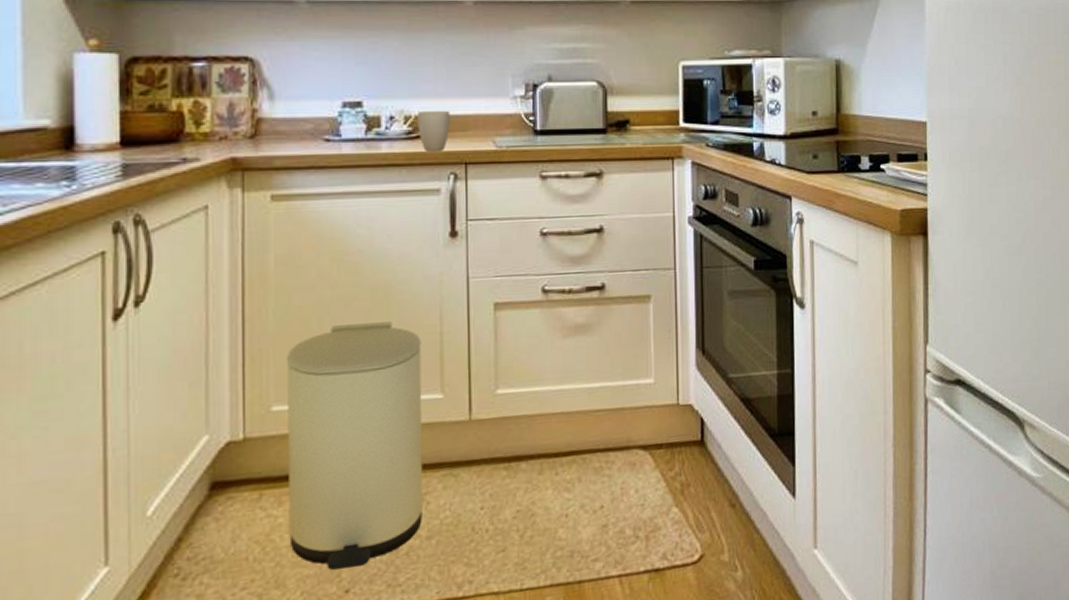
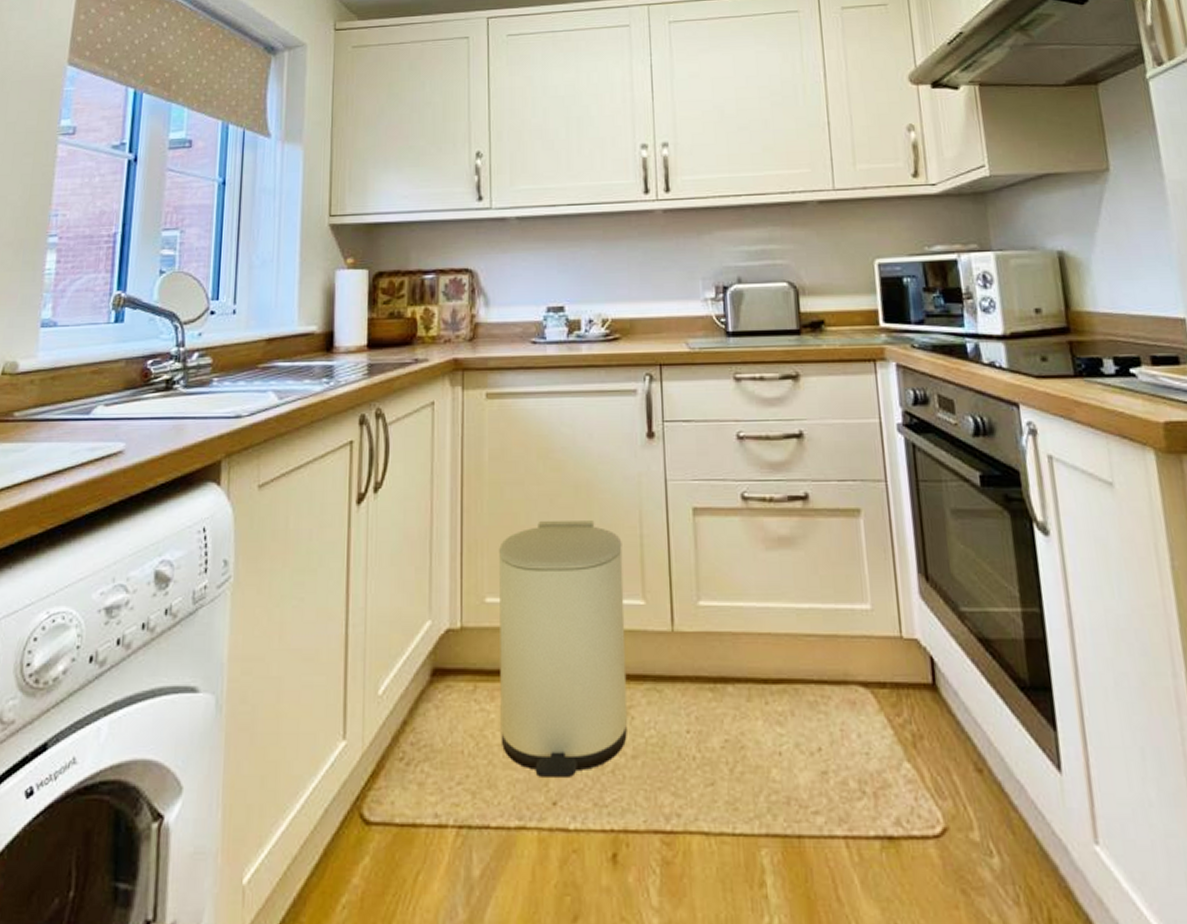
mug: present [418,110,450,153] -> none [614,313,645,354]

